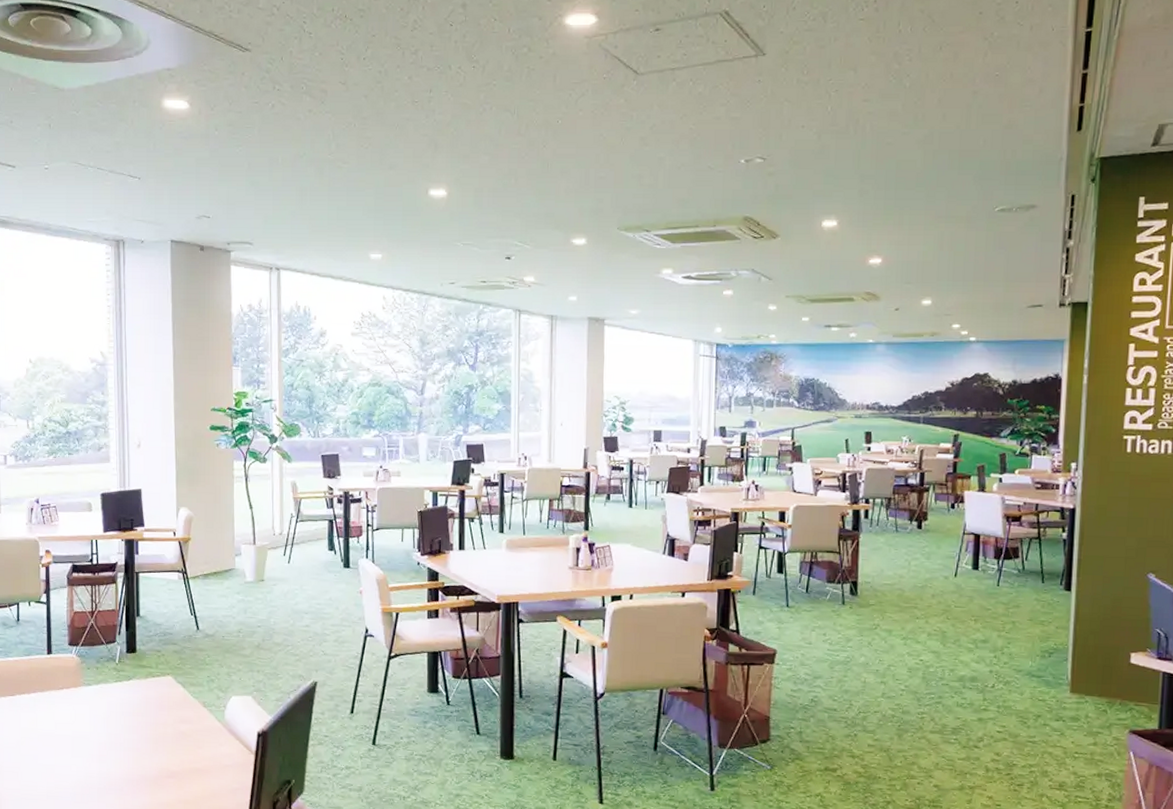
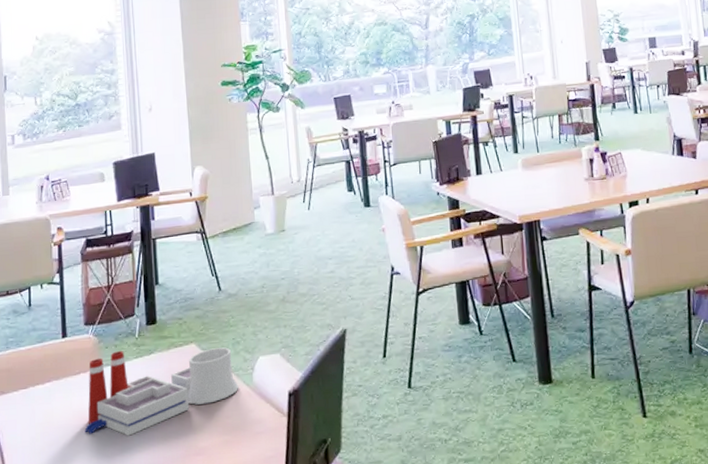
architectural model: none [66,673,211,752] -> present [84,347,239,436]

